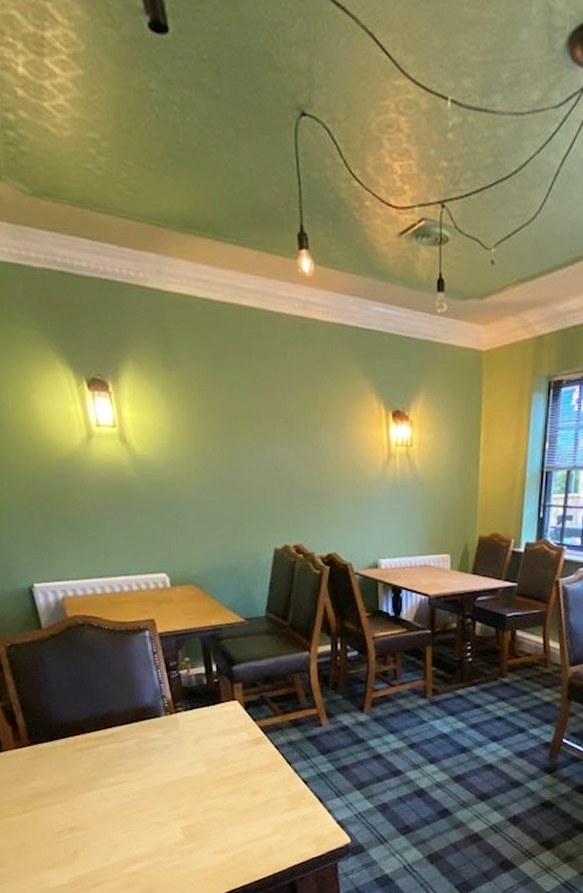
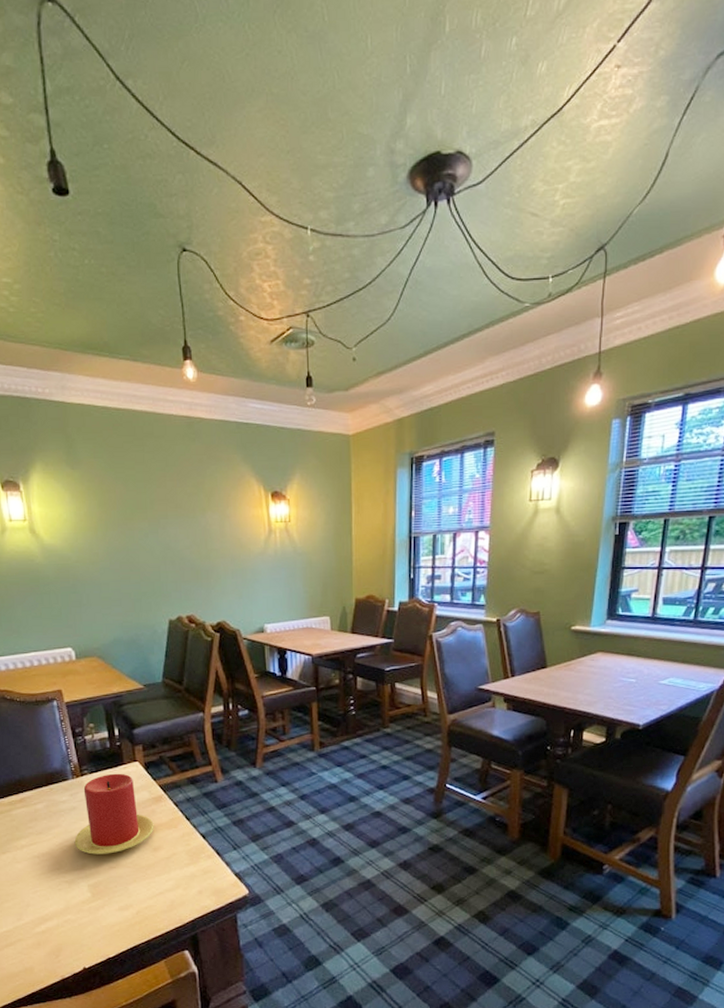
candle: none [167,712,253,796] -> present [74,773,154,855]

